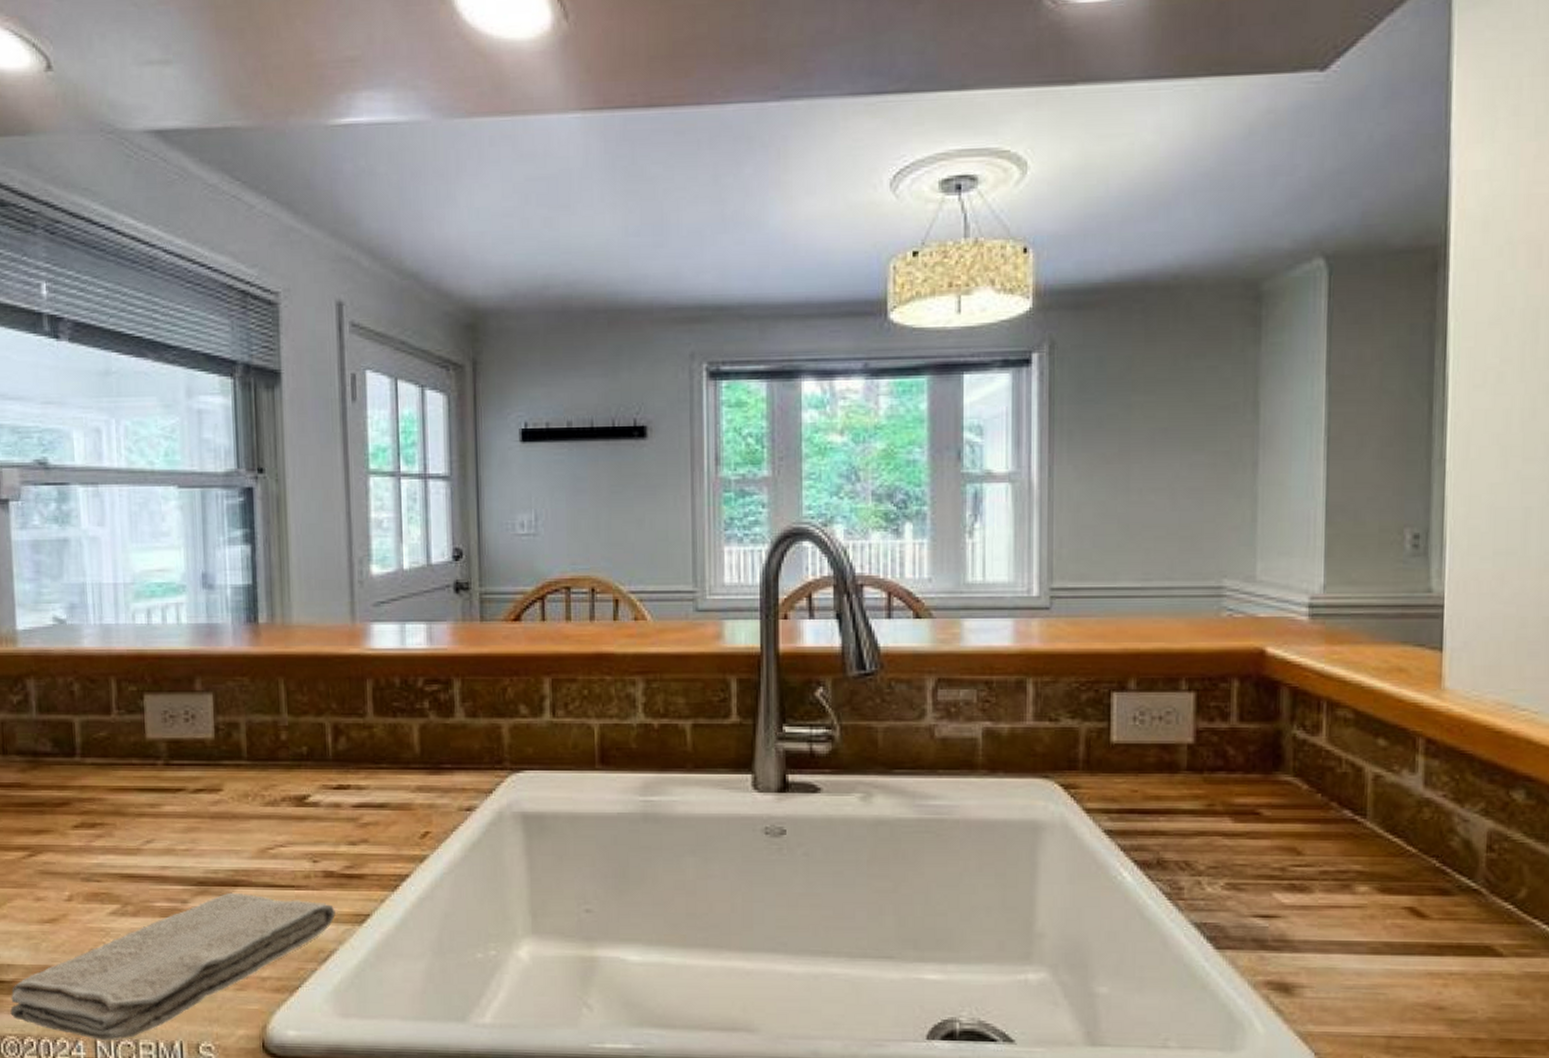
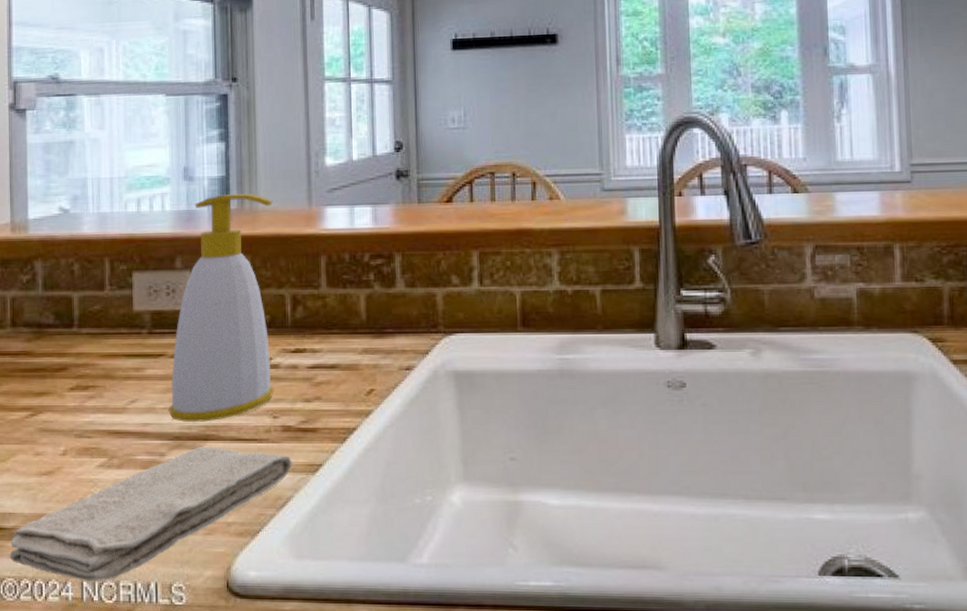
soap bottle: none [190,606,314,867] -> present [168,194,274,423]

